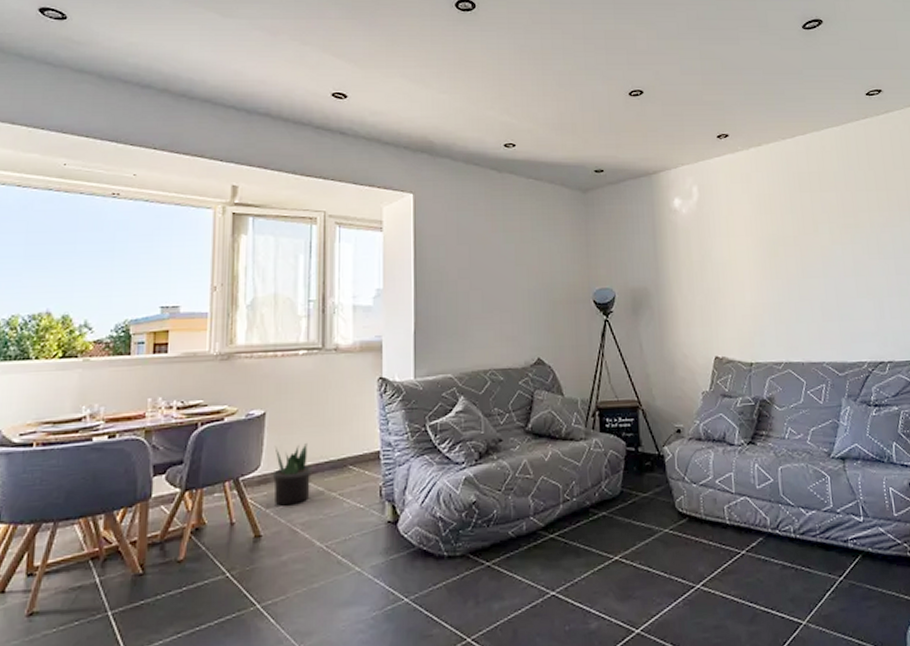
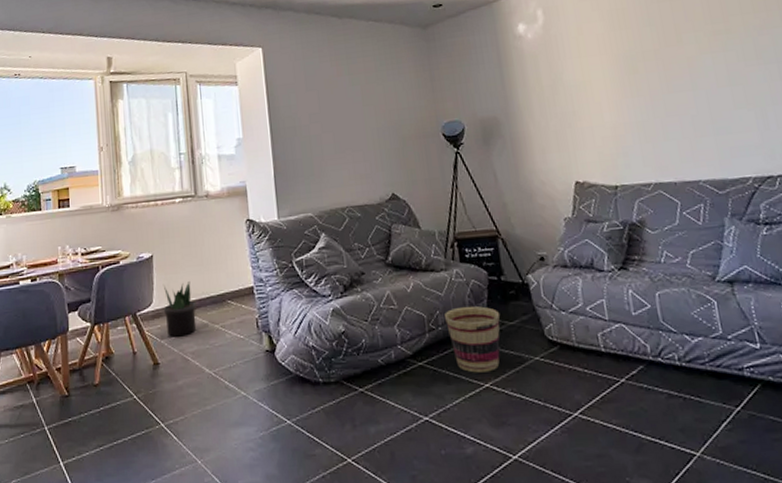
basket: none [580,476,635,546] -> present [445,306,501,373]

